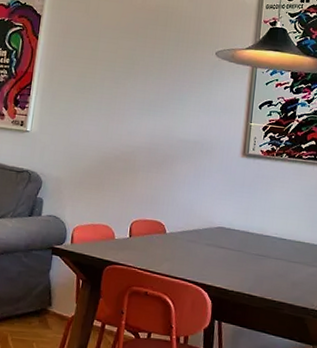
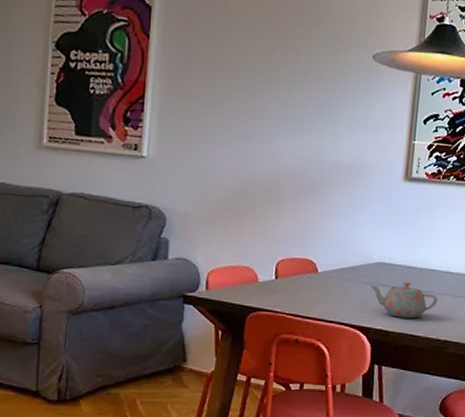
teapot: none [211,245,273,280] -> present [369,281,439,319]

